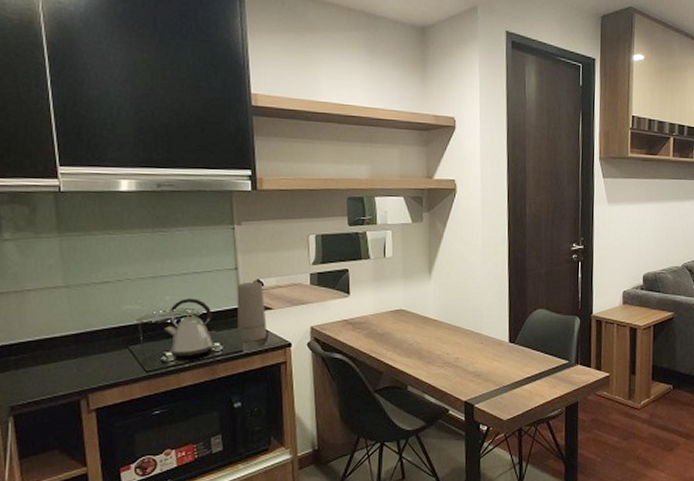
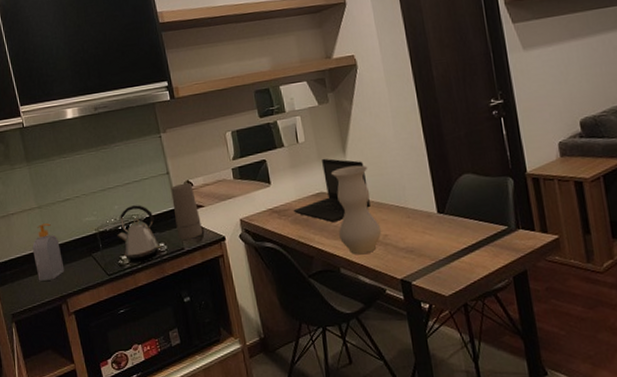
soap bottle: none [50,306,91,371] -> present [32,223,65,281]
laptop: none [369,276,448,341] -> present [293,158,371,223]
vase: none [411,287,454,375] -> present [330,165,382,255]

